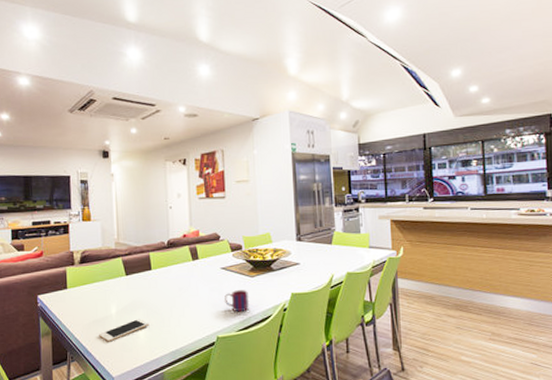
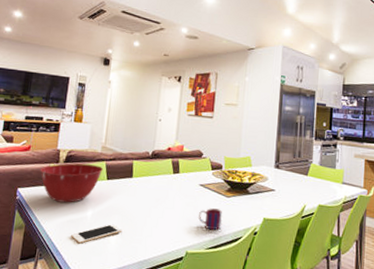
mixing bowl: none [56,262,121,304] -> present [40,163,104,203]

